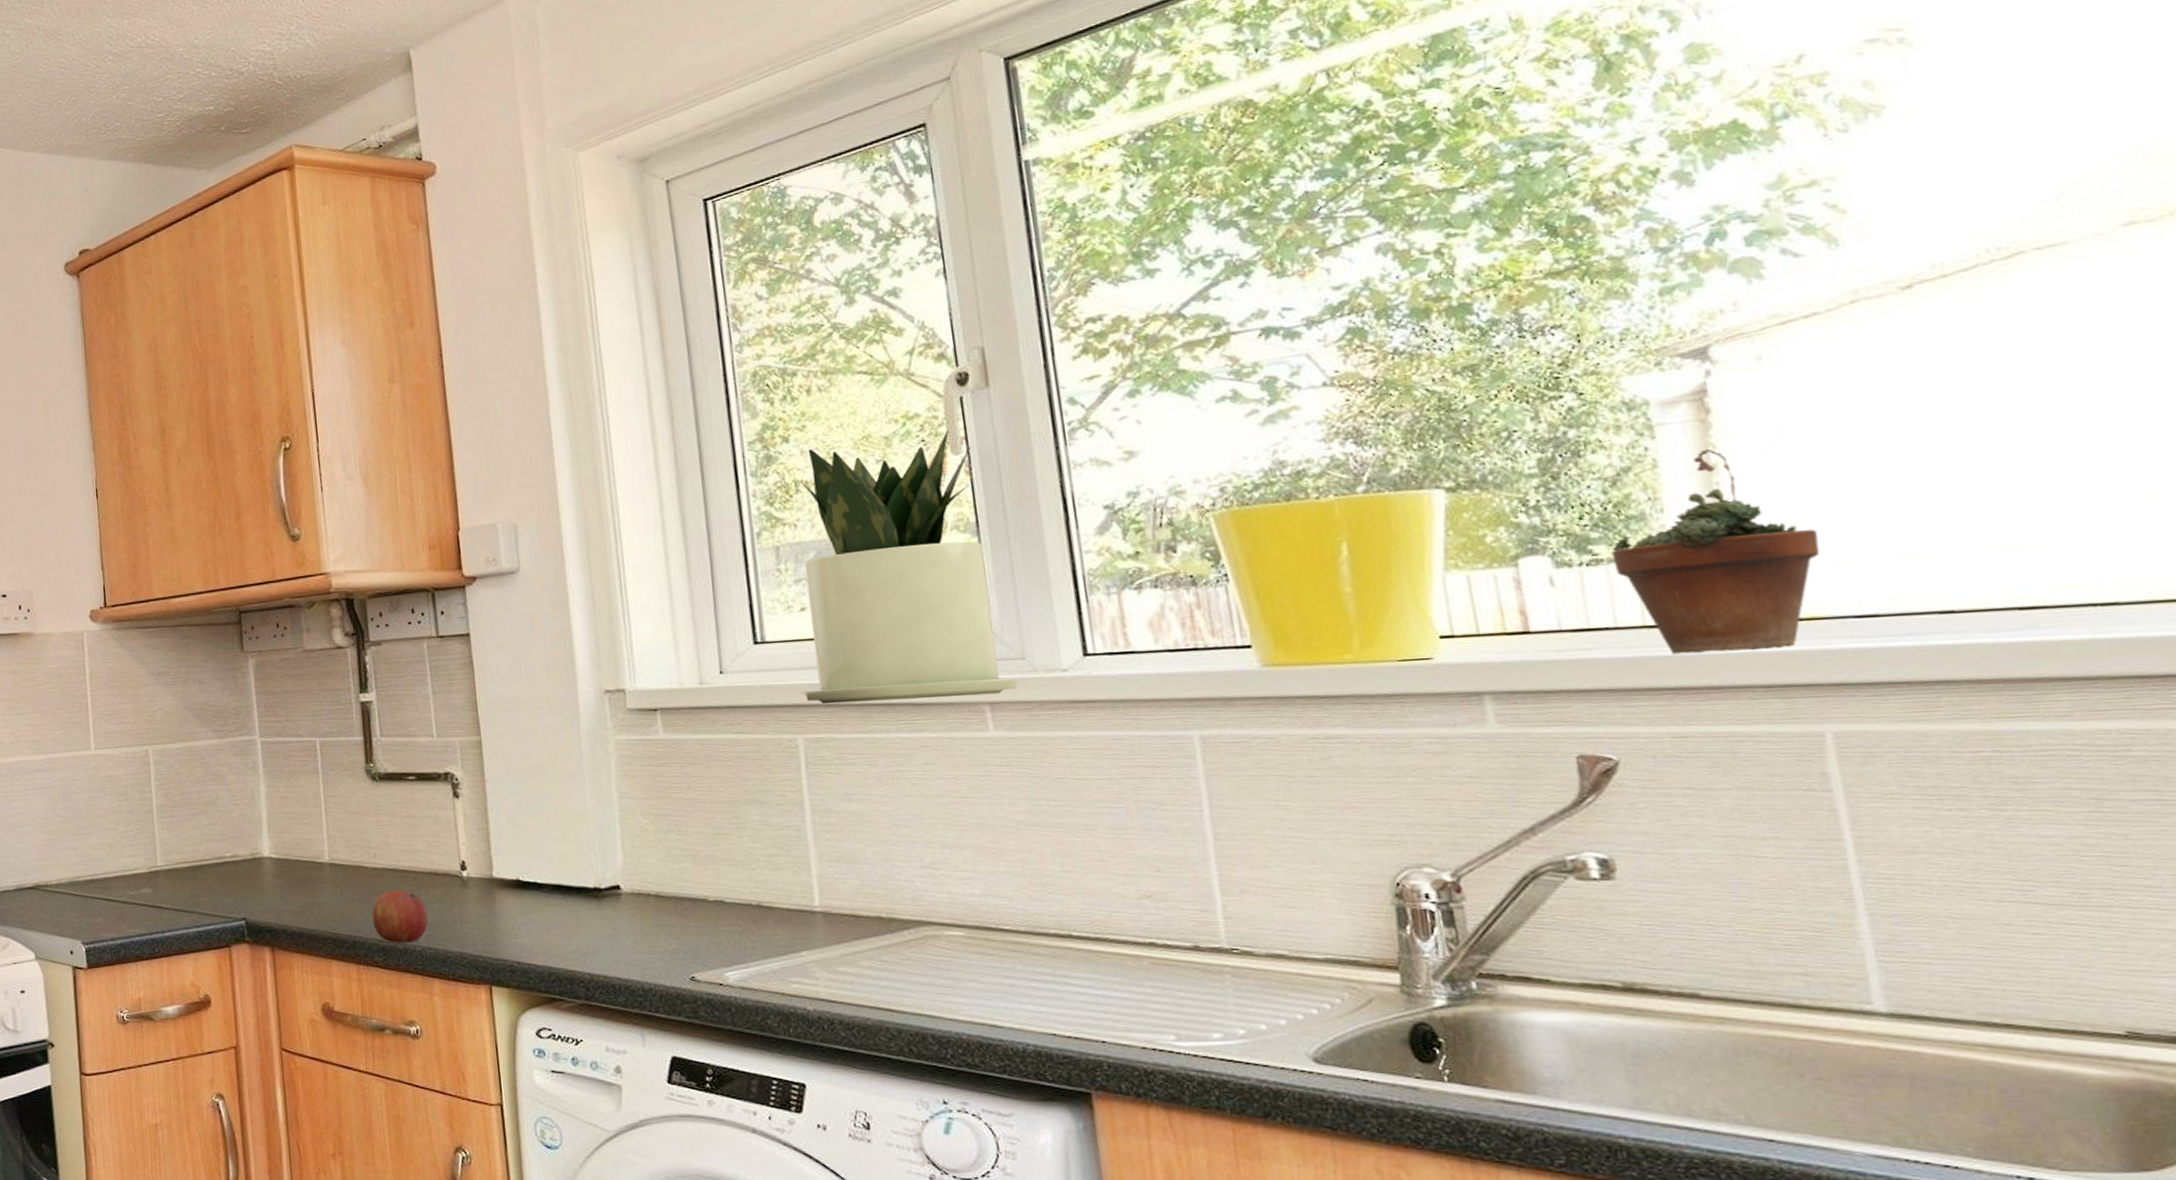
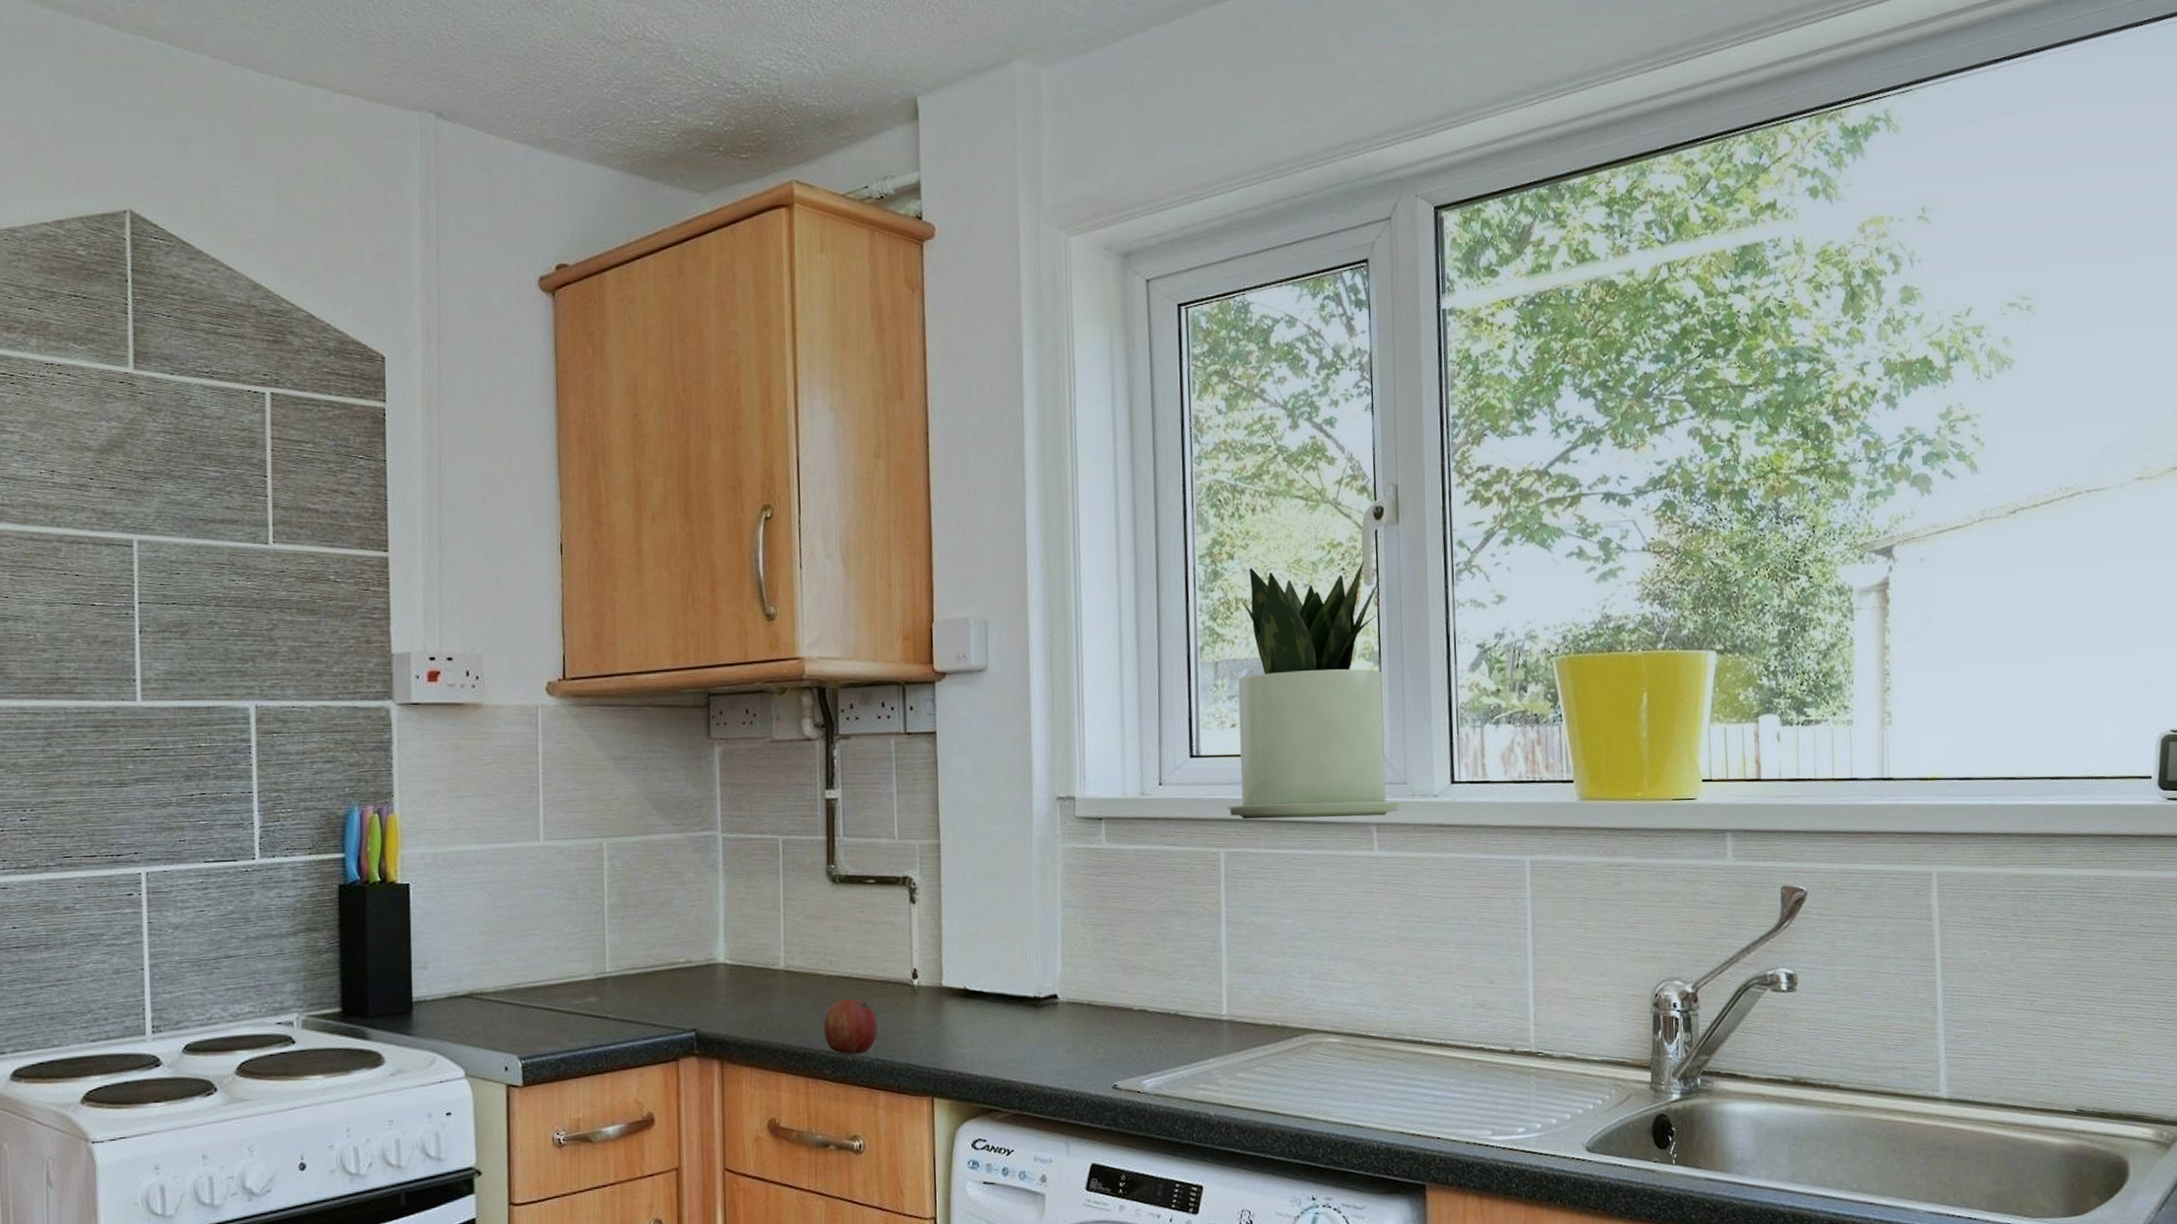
succulent plant: present [1610,448,1821,655] -> none [1818,632,1944,804]

